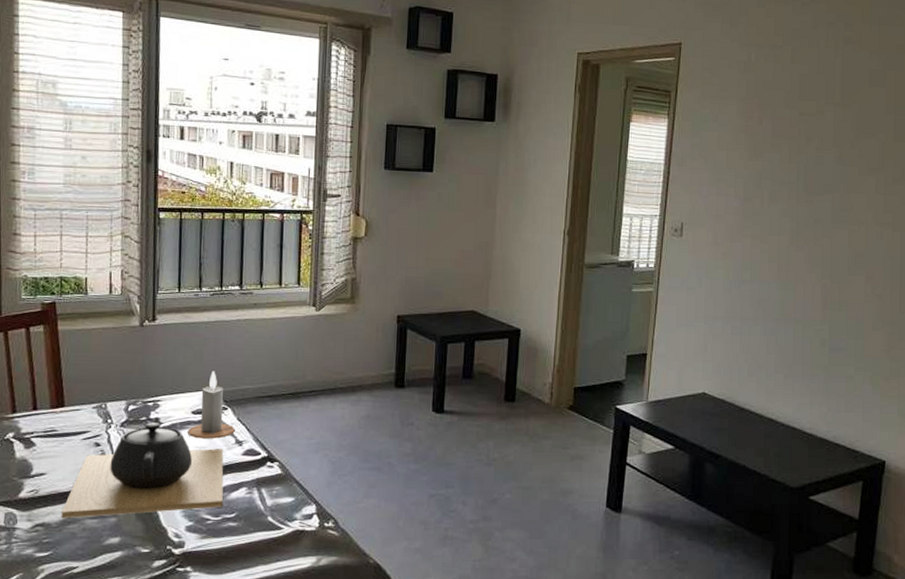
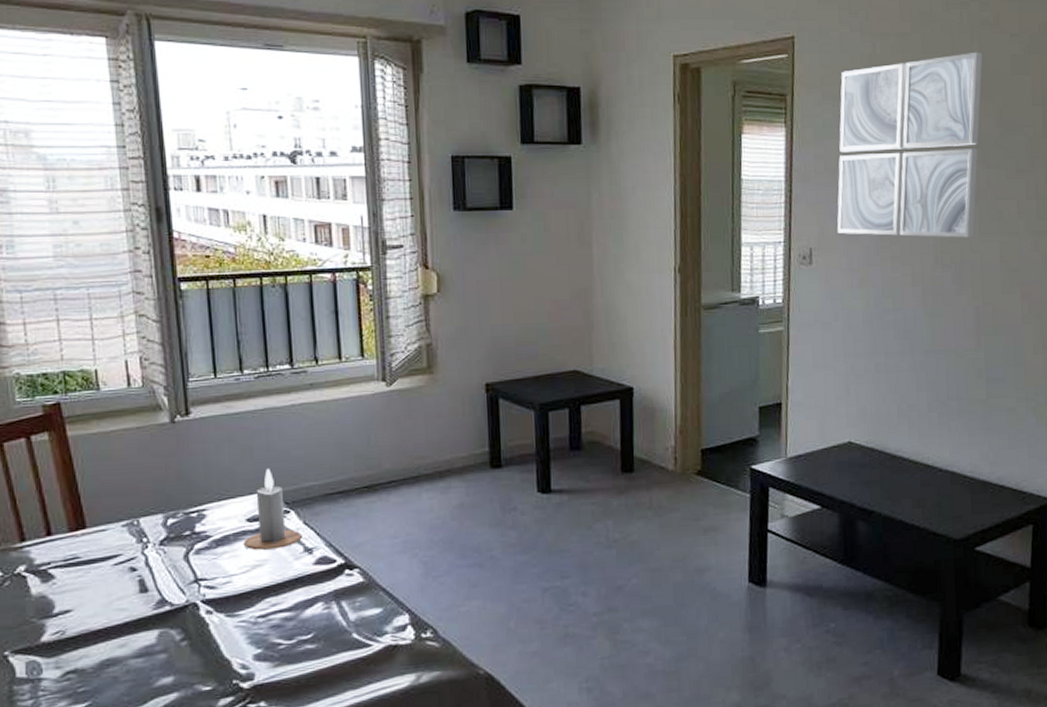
teapot: present [61,416,224,519] -> none [97,529,297,662]
wall art: none [706,65,844,224] -> present [837,52,983,238]

